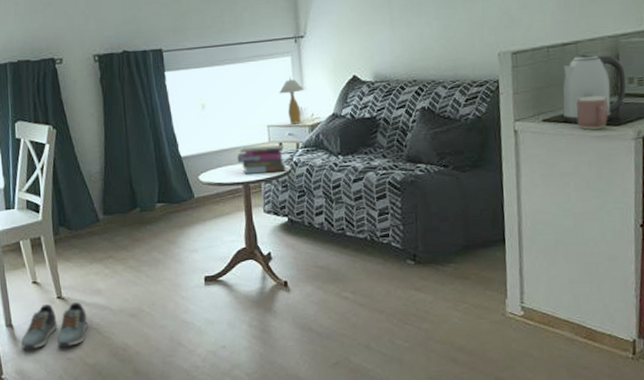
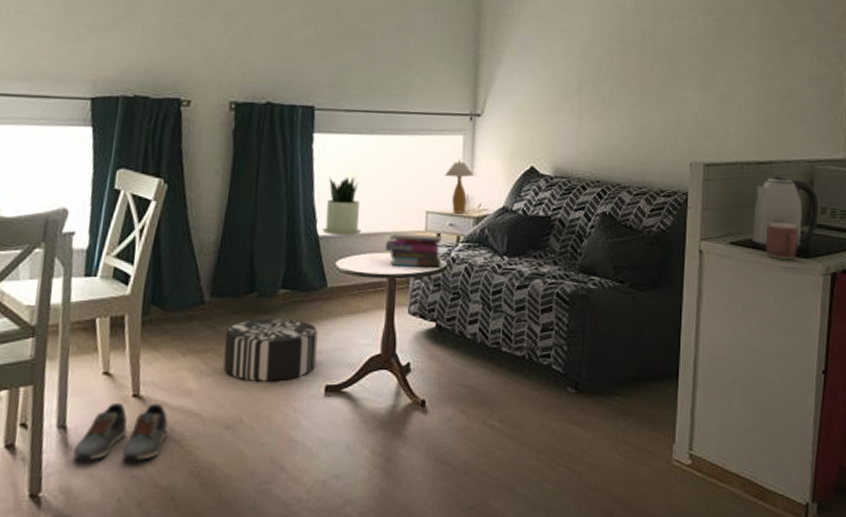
pouf: none [119,226,194,279] -> present [223,318,318,382]
planter: none [183,105,216,155] -> present [322,177,362,236]

